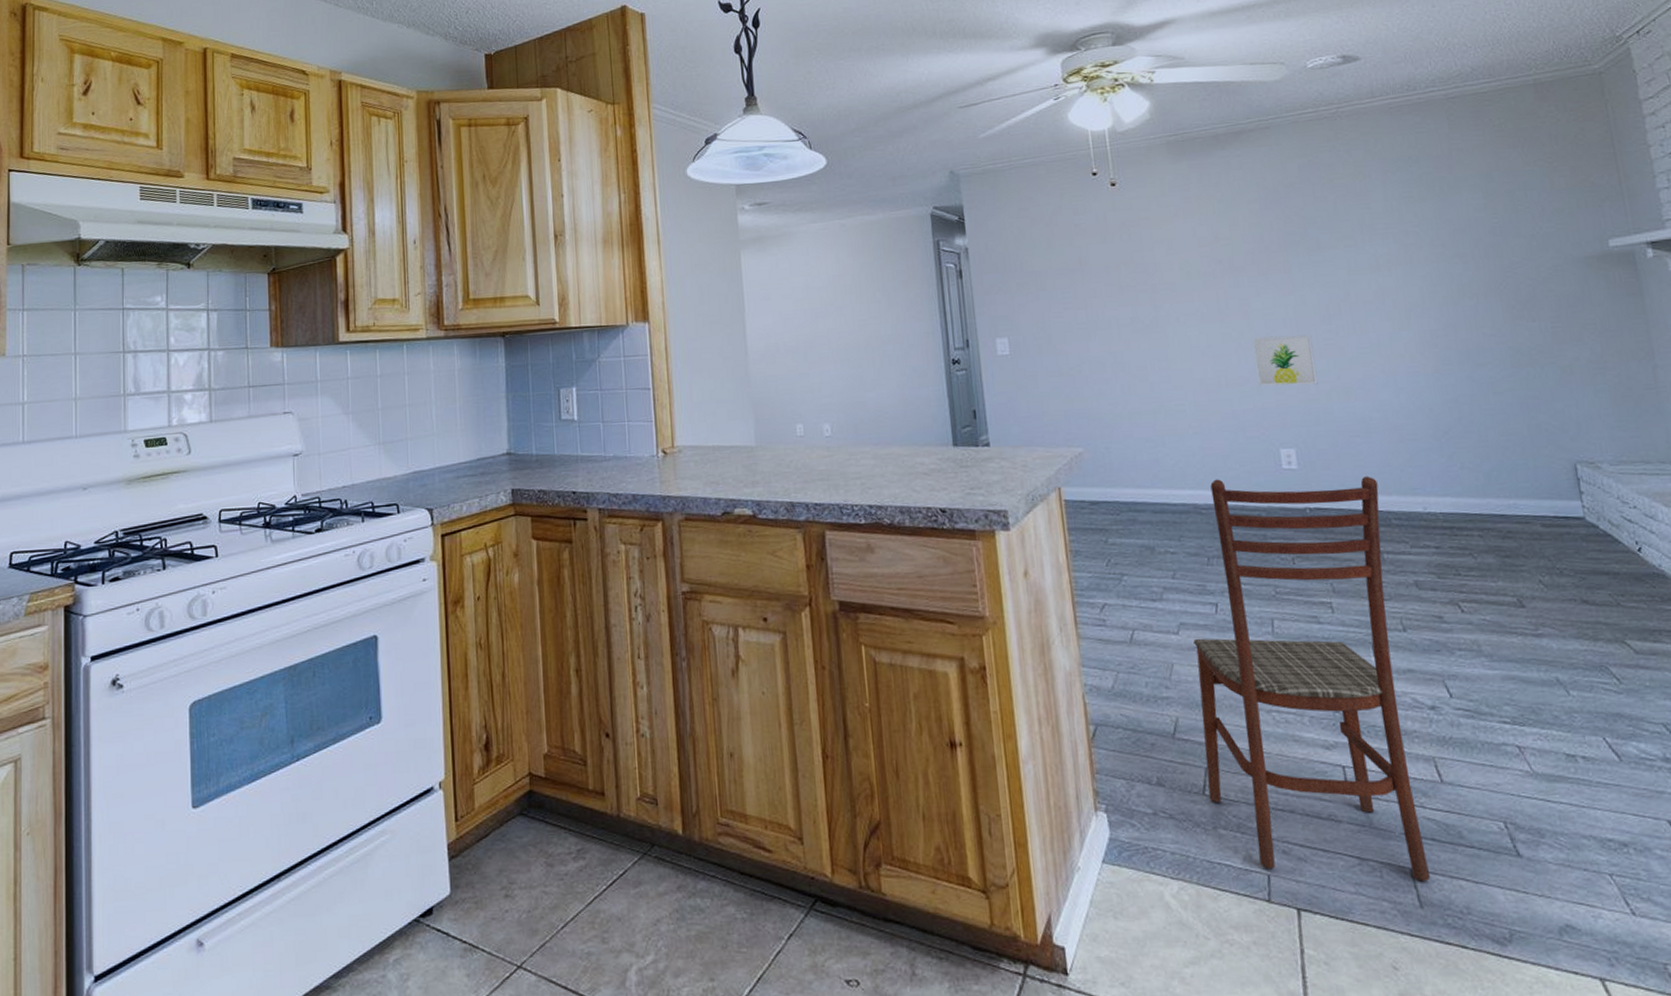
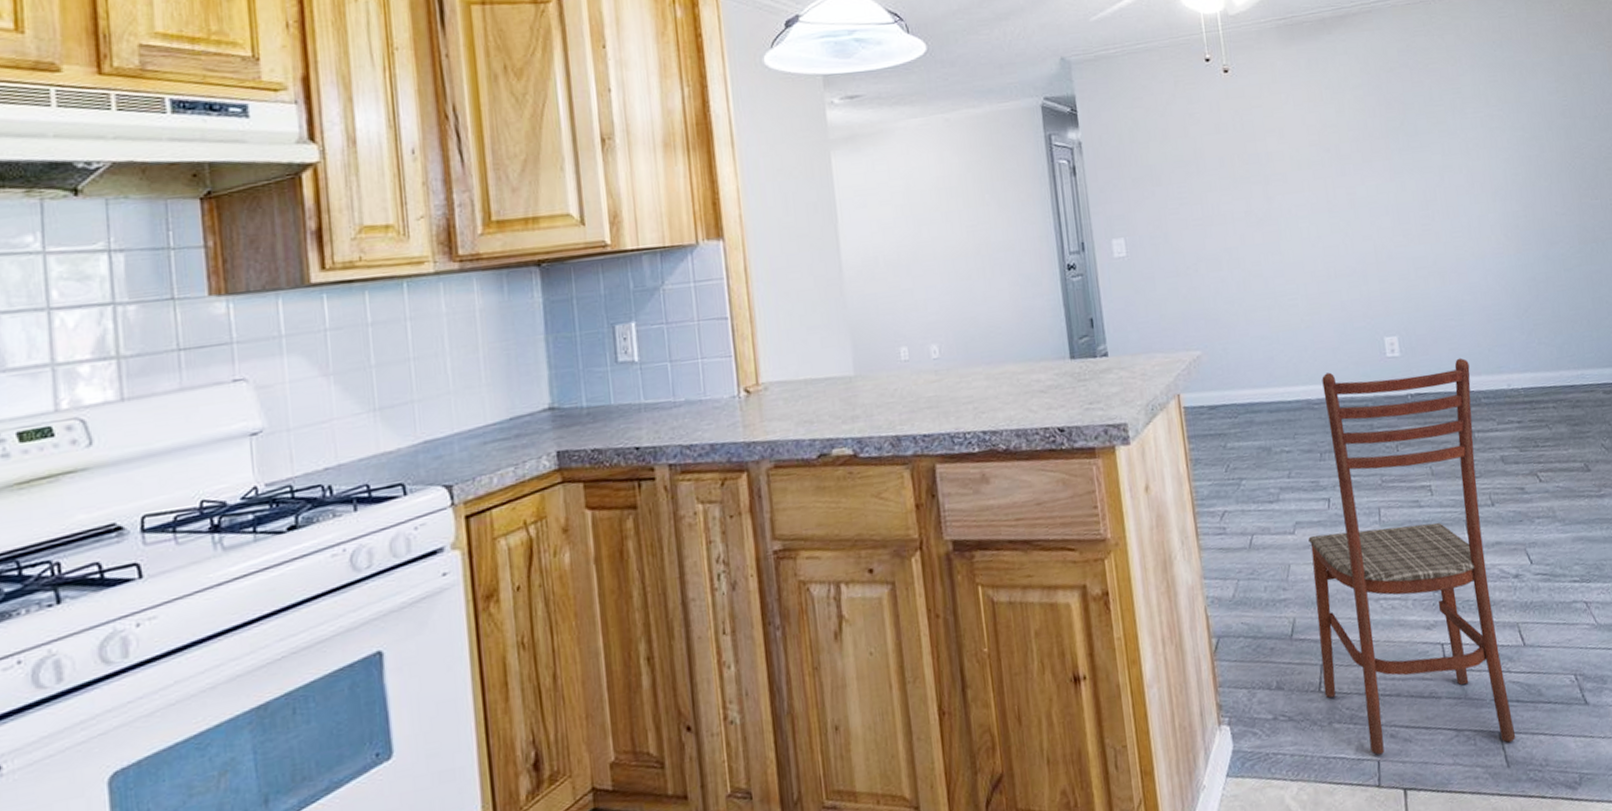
wall art: present [1252,334,1318,387] -> none [1358,221,1417,276]

